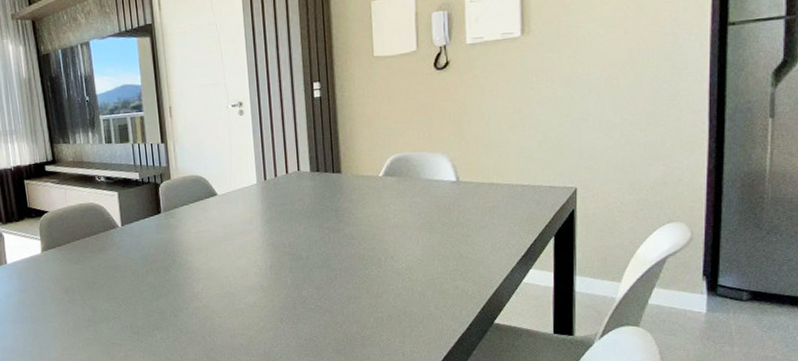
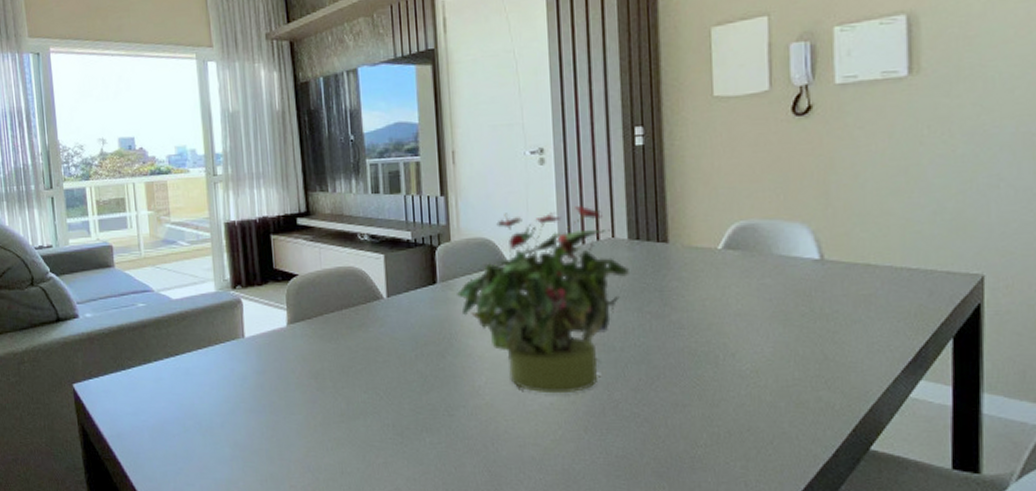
potted plant: none [177,146,313,295] -> present [457,204,631,394]

